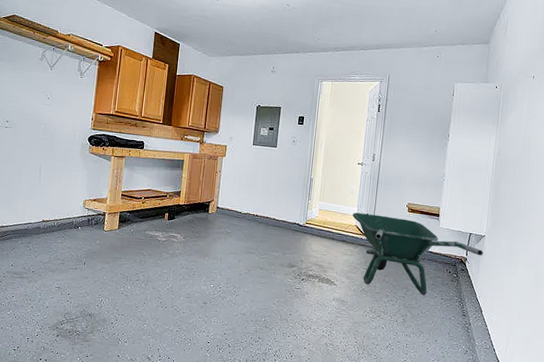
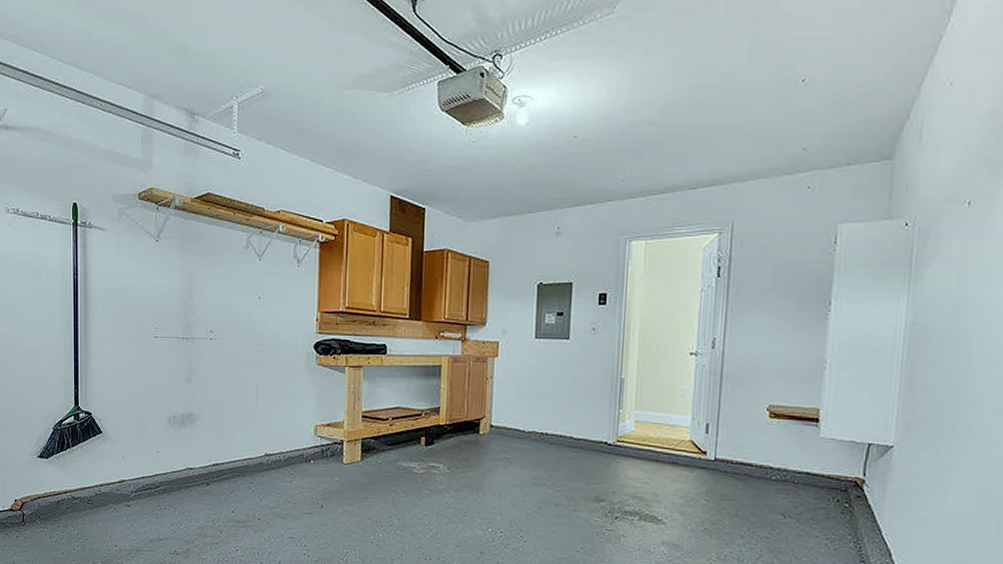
wheelbarrow: present [352,212,484,295] -> none [685,422,892,534]

